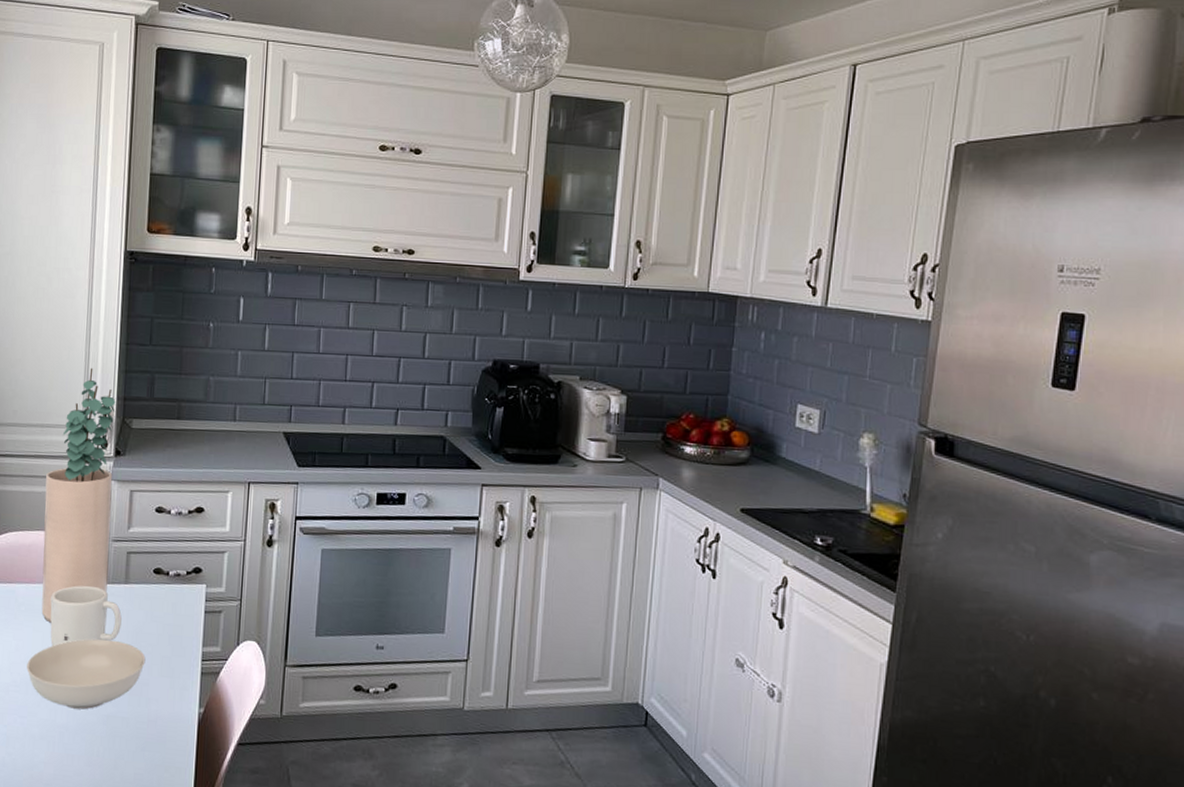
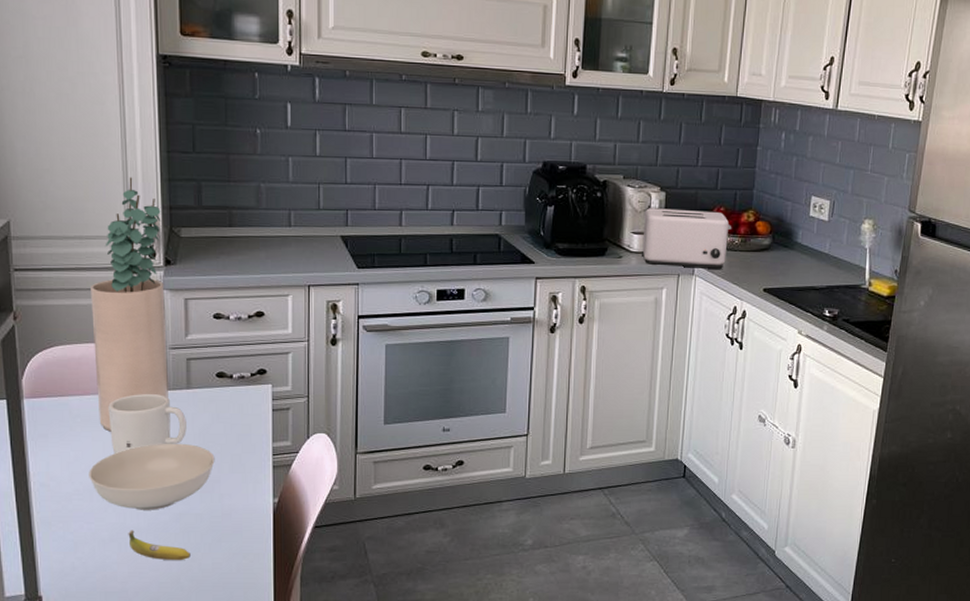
fruit: none [57,728,114,768] -> present [128,530,191,561]
toaster: none [598,412,703,485] -> present [641,208,732,270]

